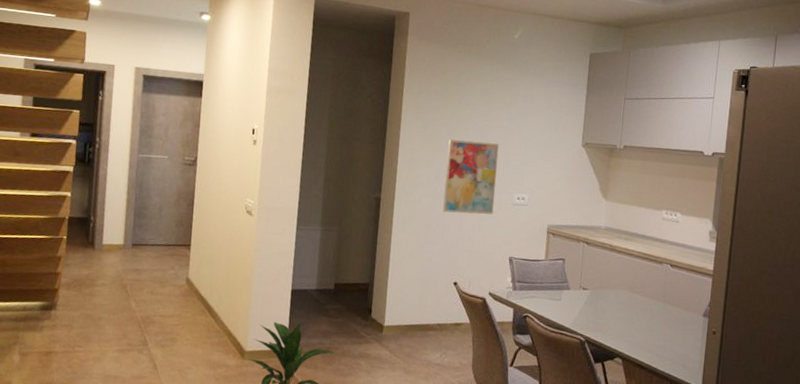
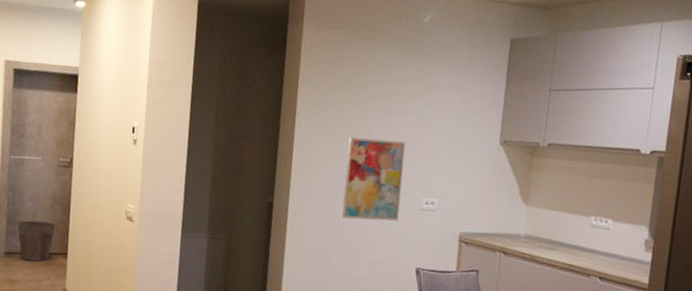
waste bin: none [144,214,181,252] -> present [17,220,56,262]

